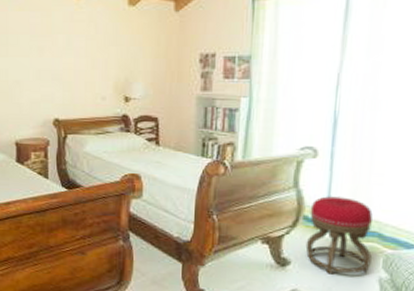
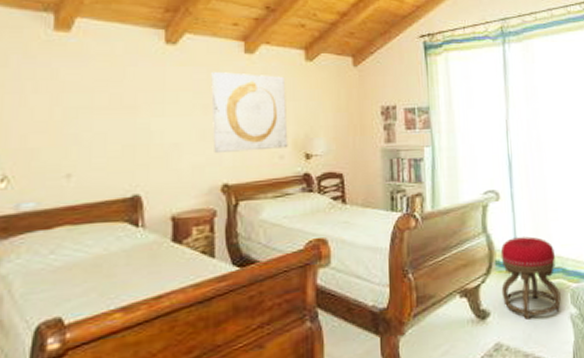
wall art: none [45,15,110,92] -> present [211,71,288,154]

